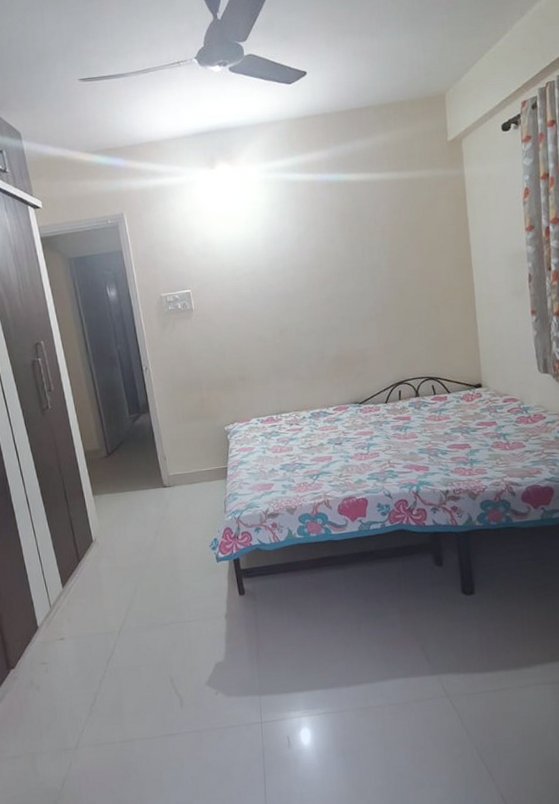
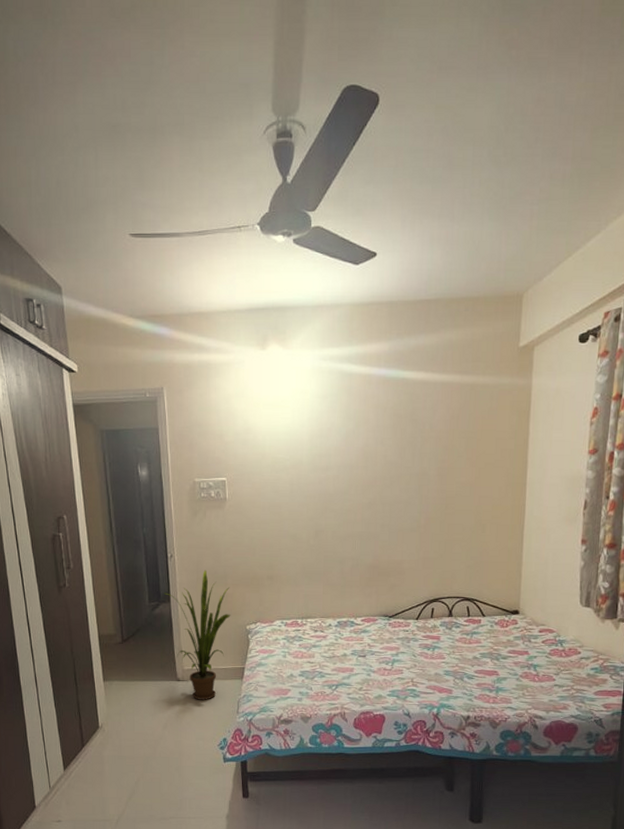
house plant: none [143,378,209,504] -> present [164,570,231,700]

